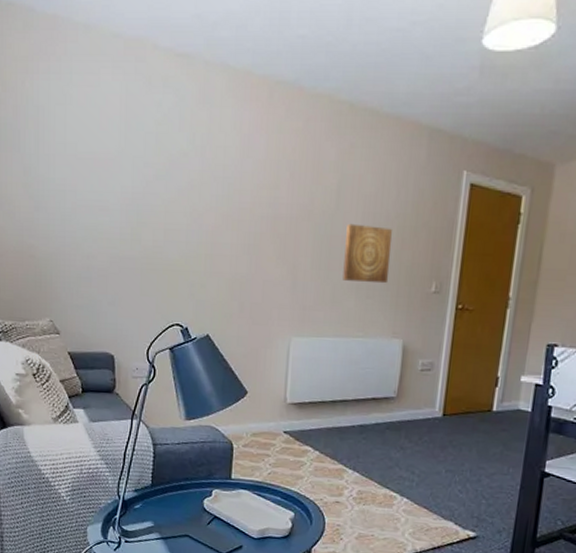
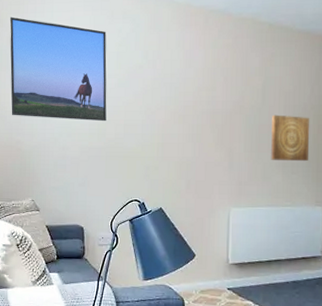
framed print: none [15,77,143,225] -> present [9,16,107,122]

